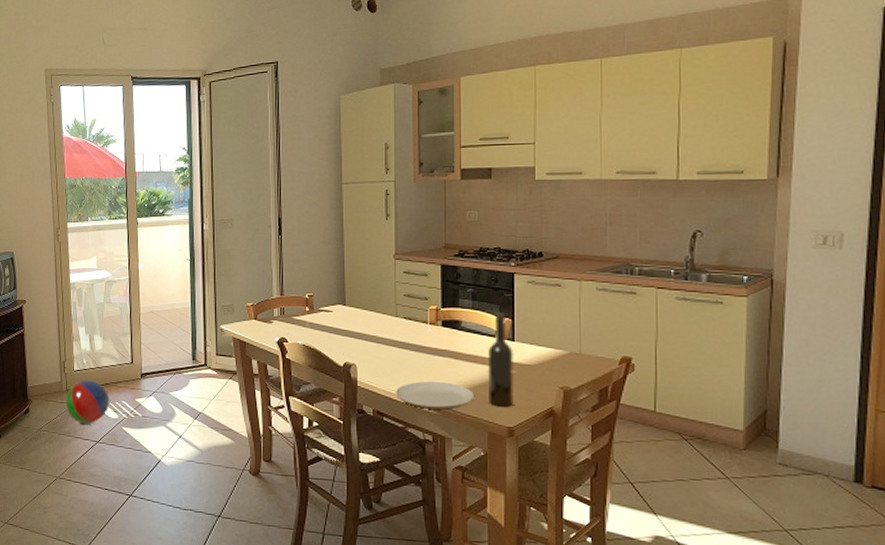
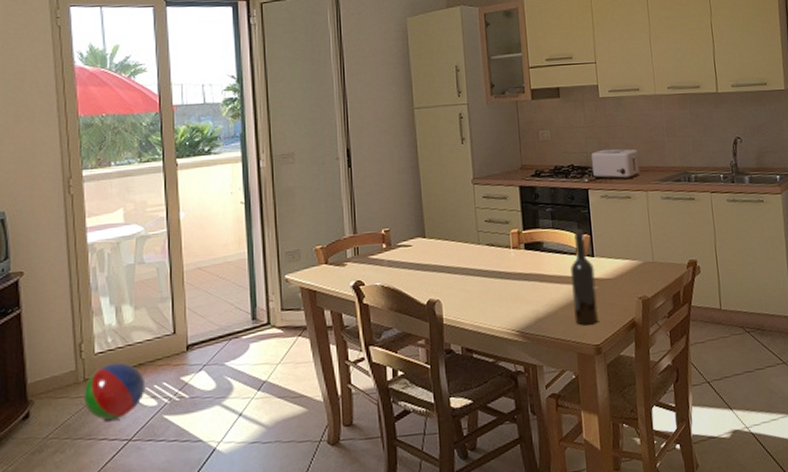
plate: present [396,381,474,410] -> none [484,307,561,339]
toaster: none [520,234,574,267] -> present [591,149,640,180]

